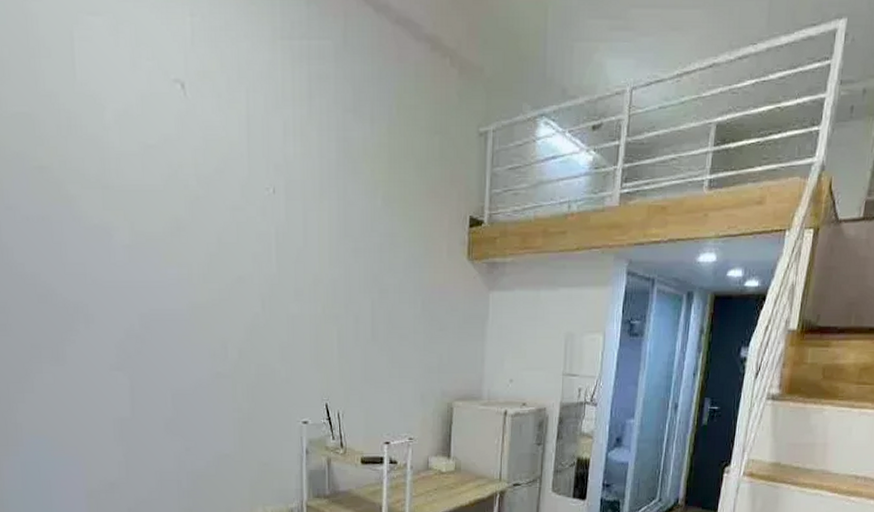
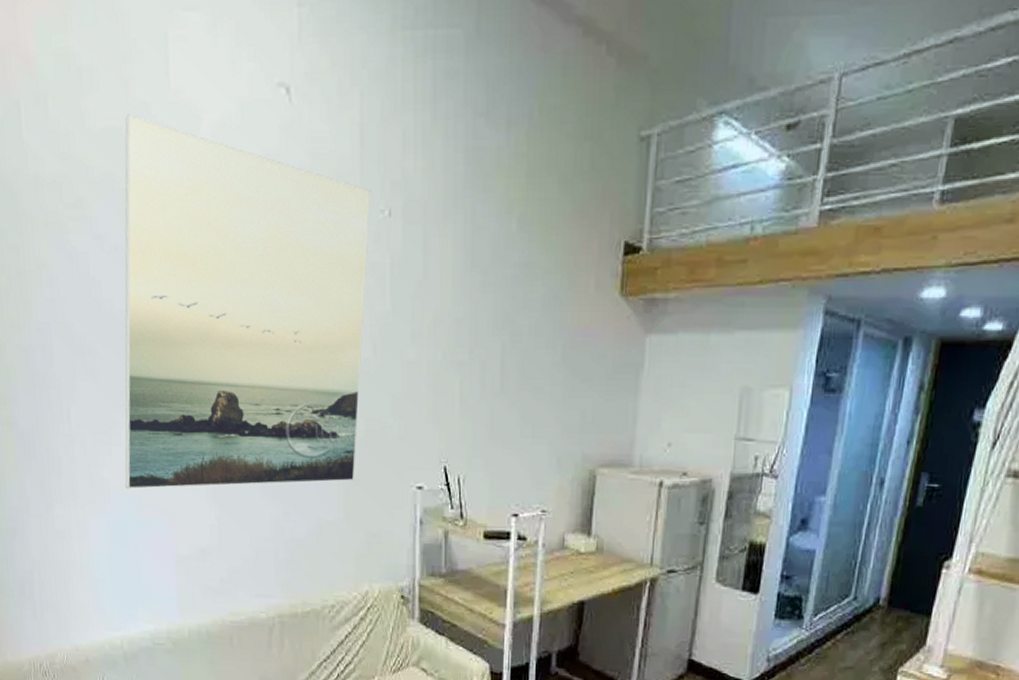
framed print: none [34,101,258,432] -> present [125,114,372,490]

